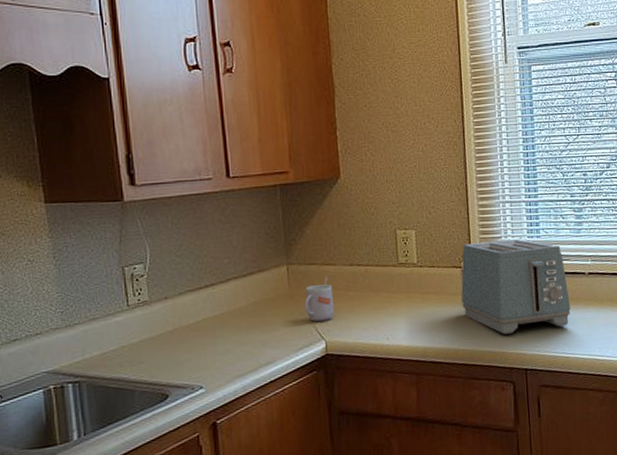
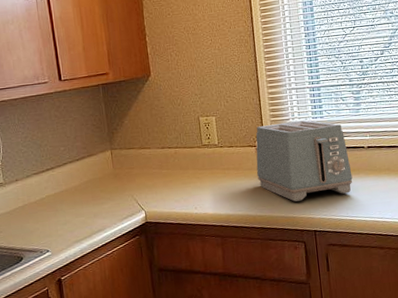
mug: present [304,276,335,322] -> none [126,158,151,196]

